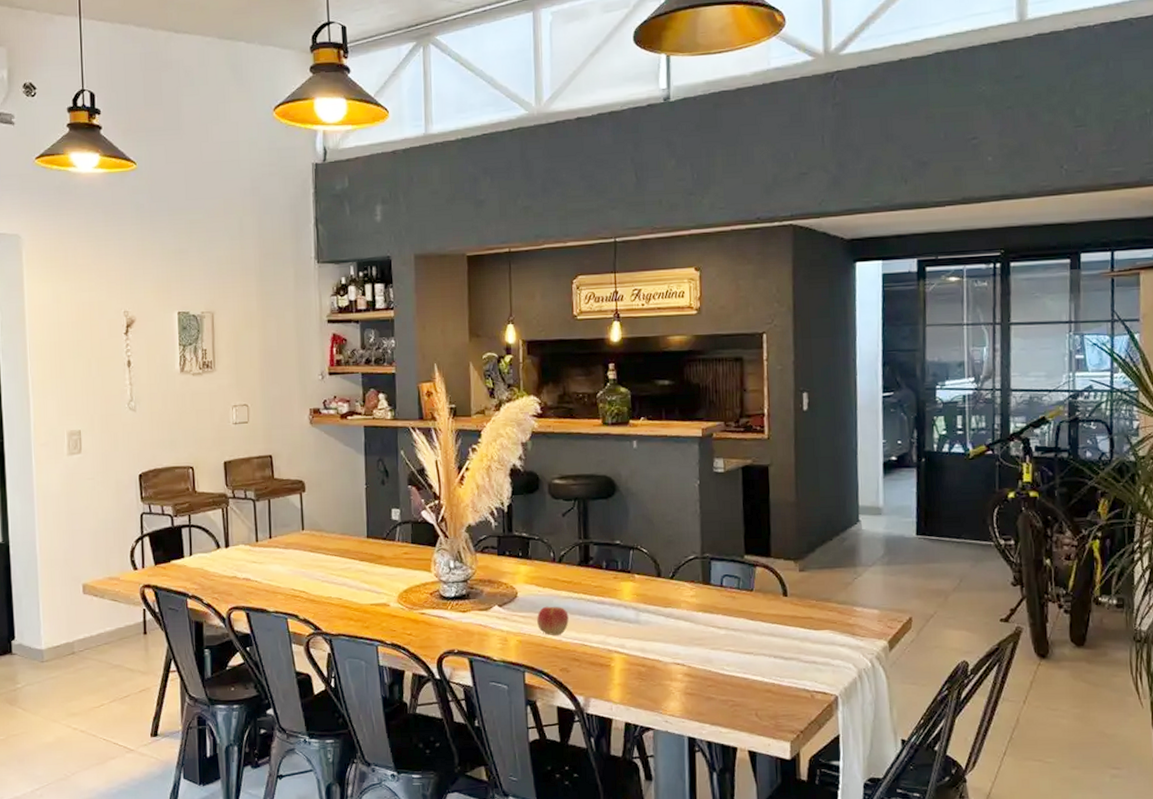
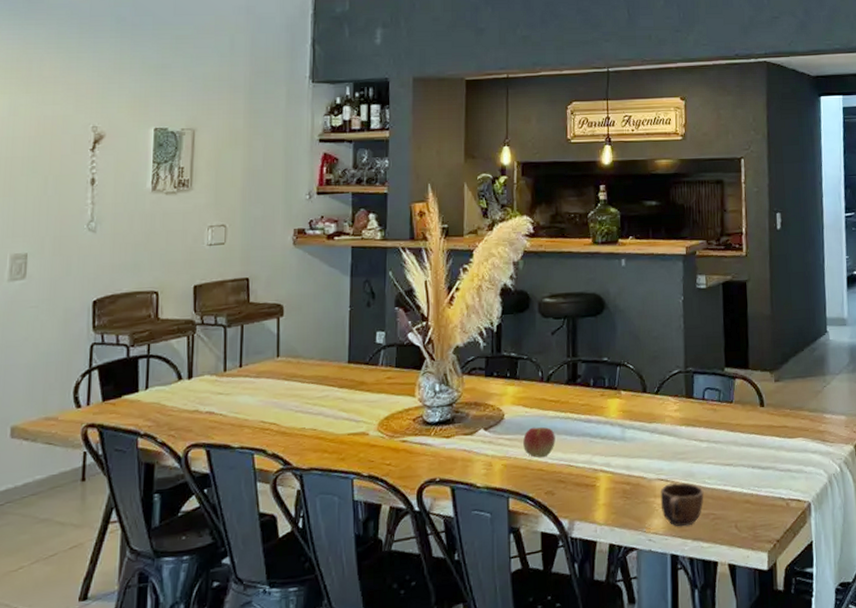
mug: none [676,668,723,711] -> present [660,482,704,527]

